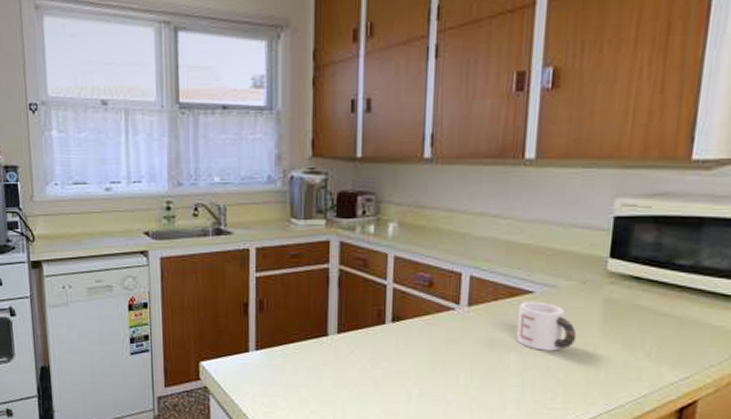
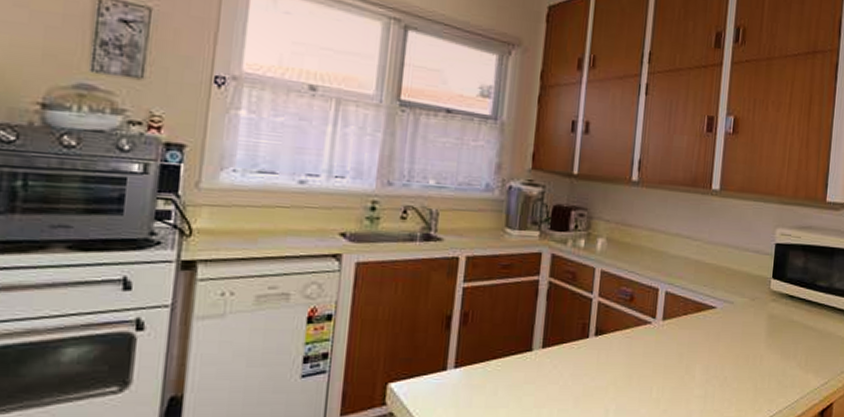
mug: present [517,301,577,351] -> none [702,315,748,362]

